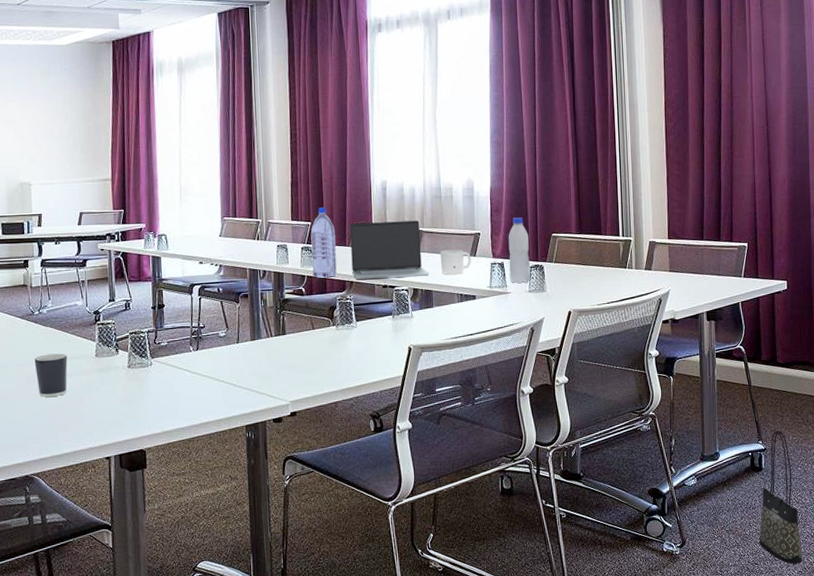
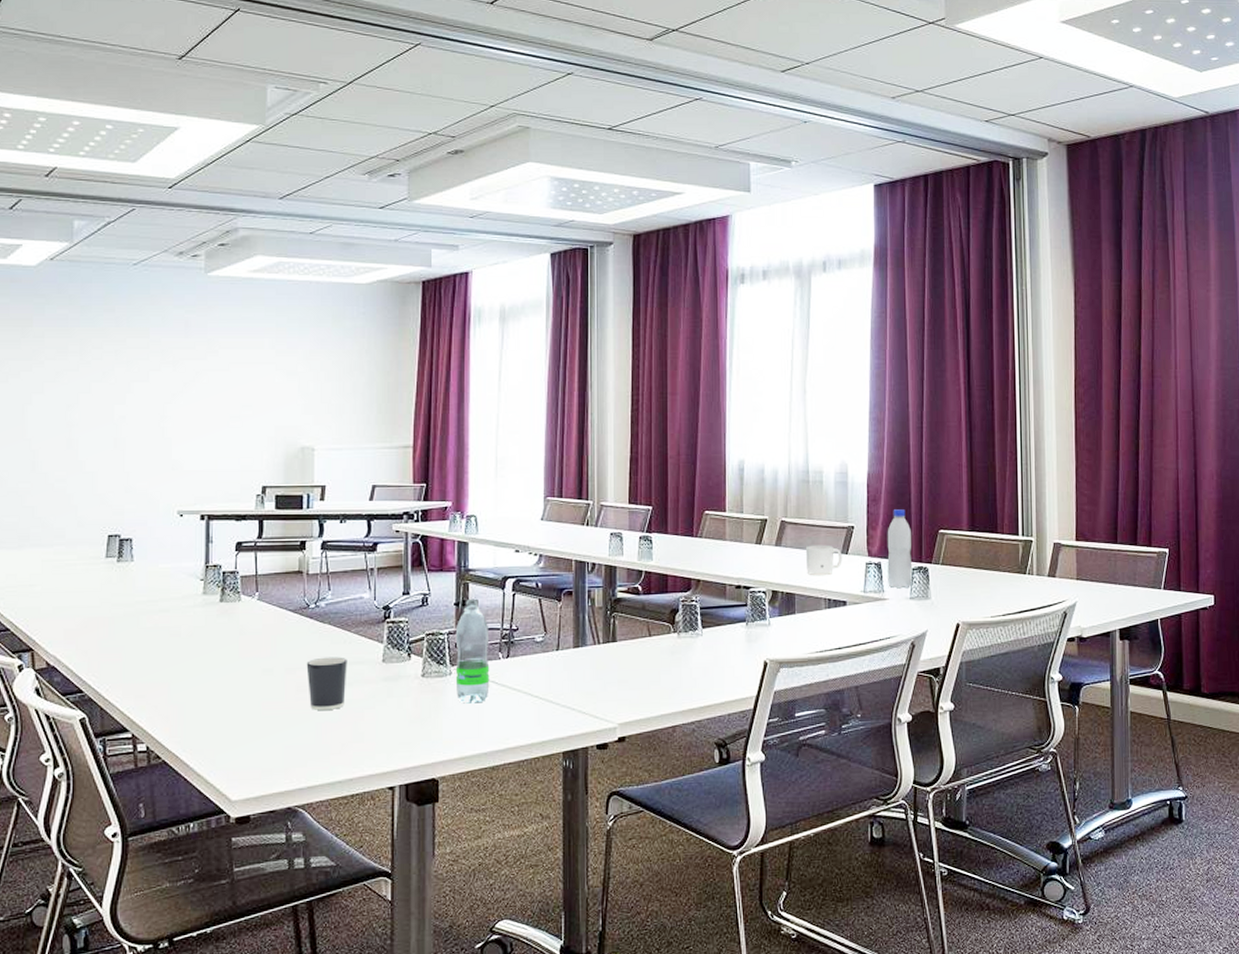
bottle: none [153,303,184,389] -> present [455,598,490,704]
water bottle: present [310,207,337,278] -> none [651,489,682,574]
laptop: present [350,220,429,279] -> none [699,509,791,577]
tote bag: present [759,430,803,564] -> none [1177,775,1229,939]

